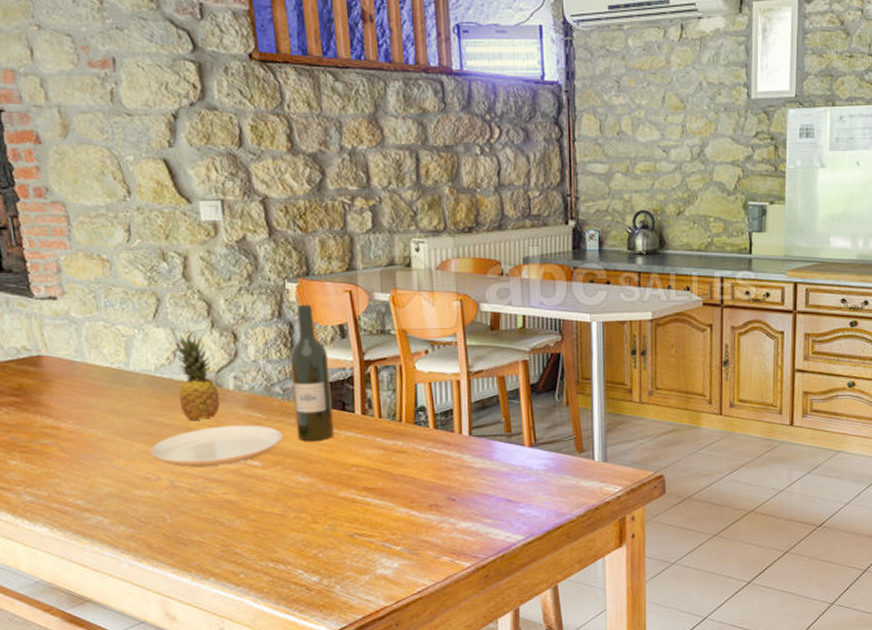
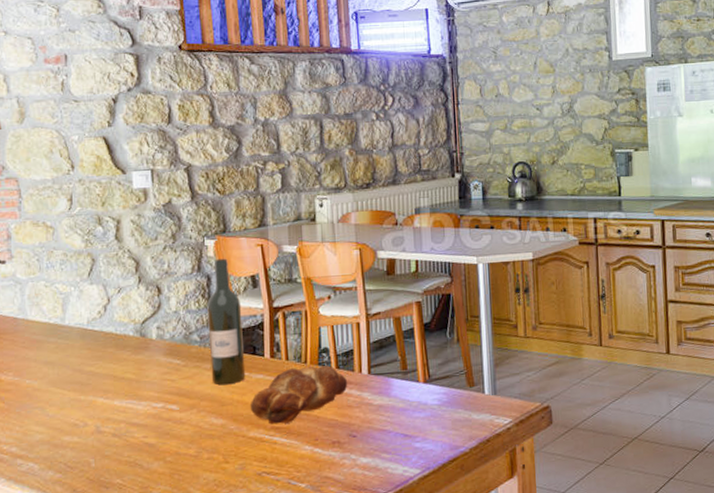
plate: present [151,425,284,467] -> none [80,371,200,412]
fruit: present [174,334,220,420] -> none [105,289,144,368]
bread loaf: none [339,425,447,485] -> present [250,365,348,425]

